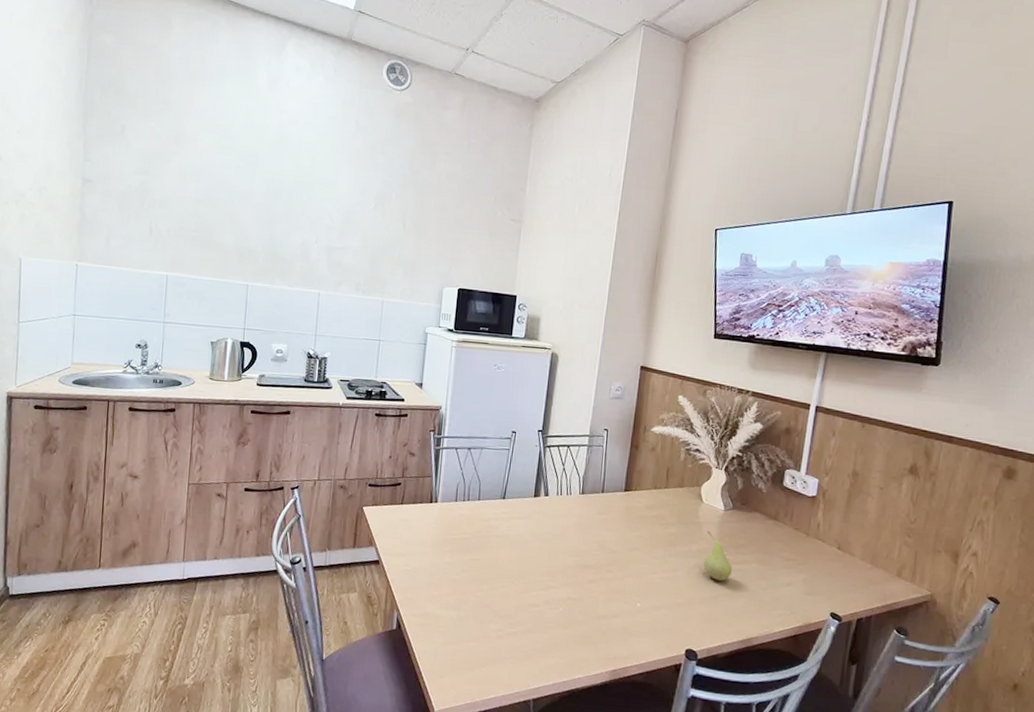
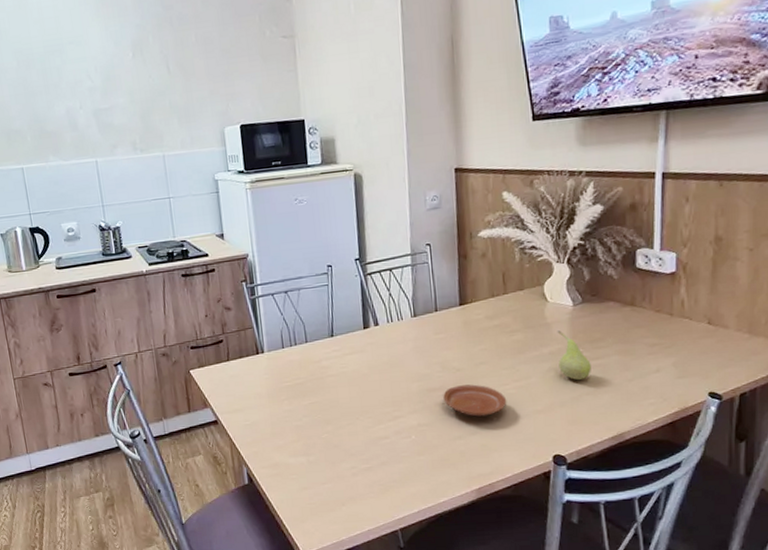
plate: none [595,566,653,601] -> present [443,384,507,417]

